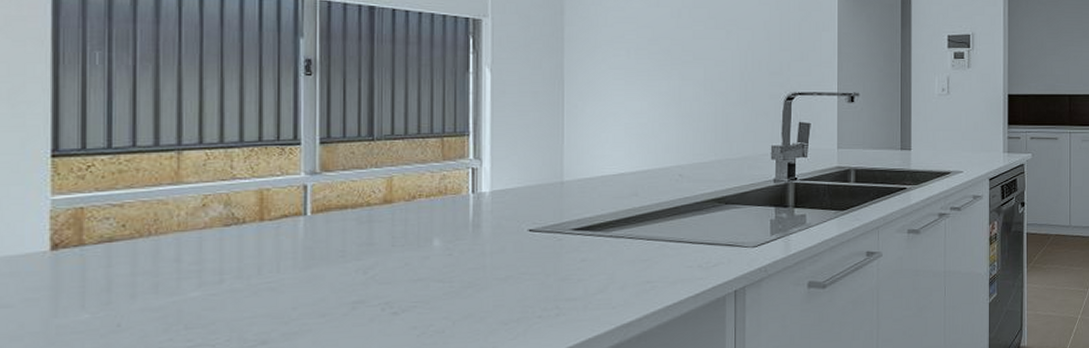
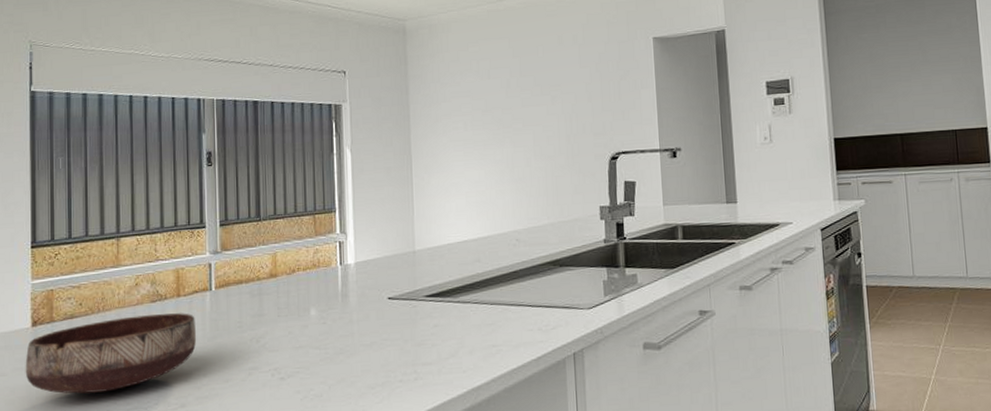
bowl: none [40,239,285,329] -> present [25,313,197,394]

